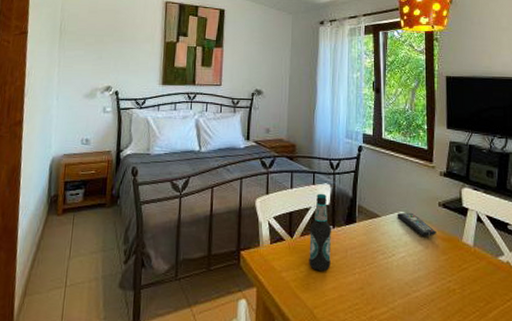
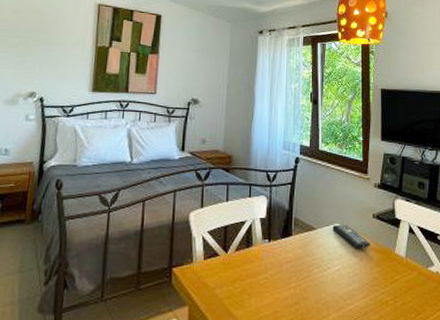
bottle: present [309,193,332,271] -> none [243,206,268,286]

